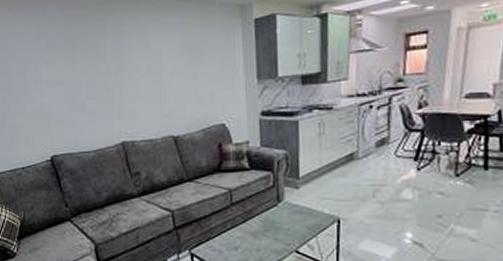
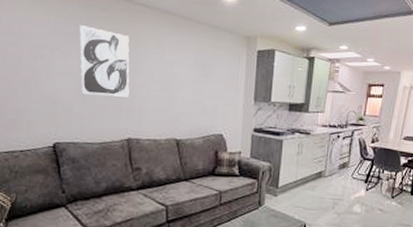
wall art: none [60,29,118,102] -> present [79,25,130,97]

